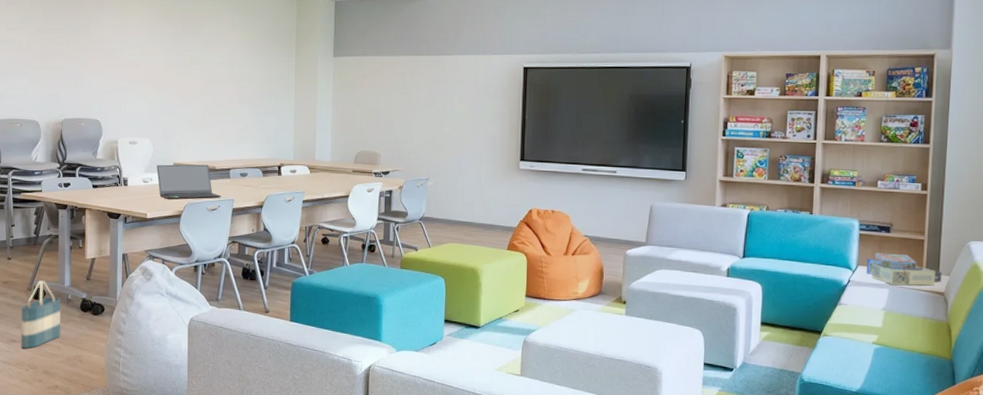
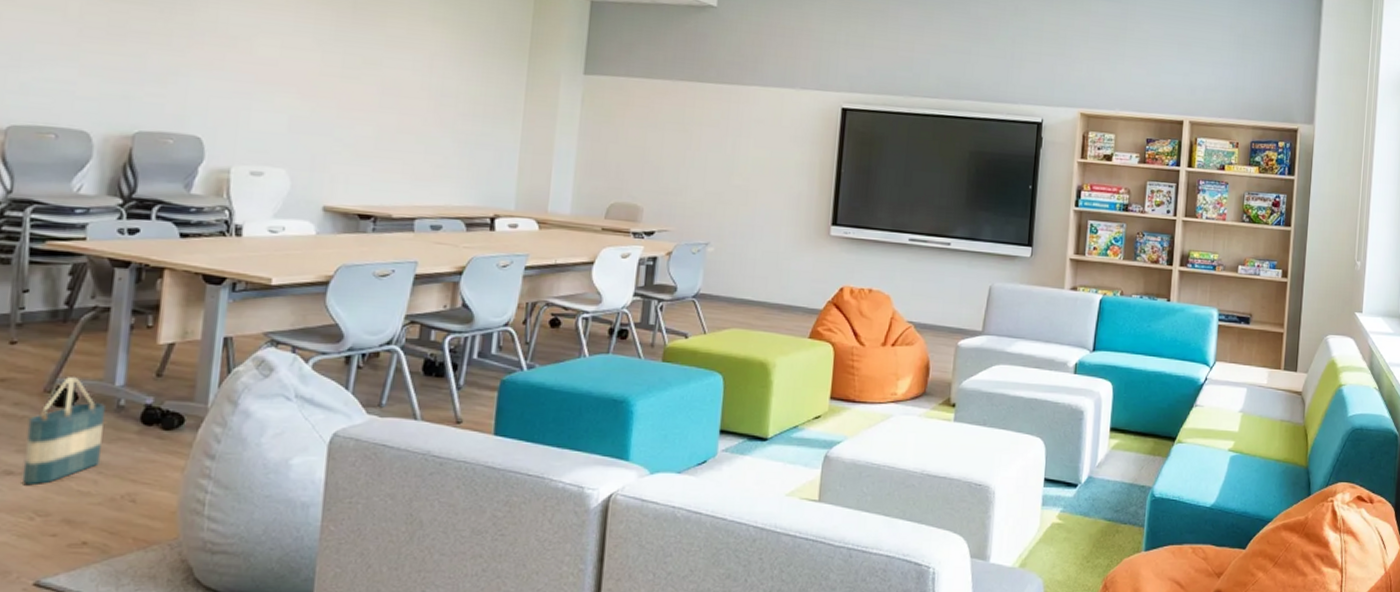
laptop: present [156,164,221,200] -> none [293,207,398,260]
board game: present [866,252,942,286] -> none [1223,346,1301,385]

